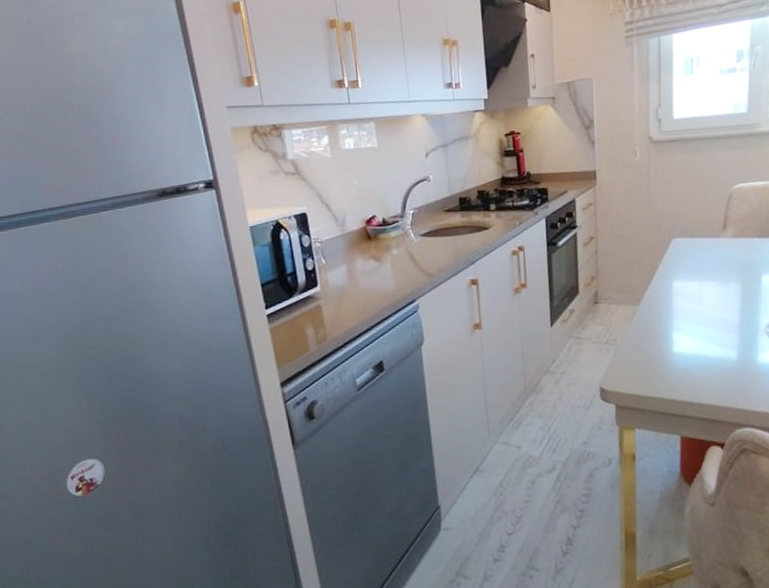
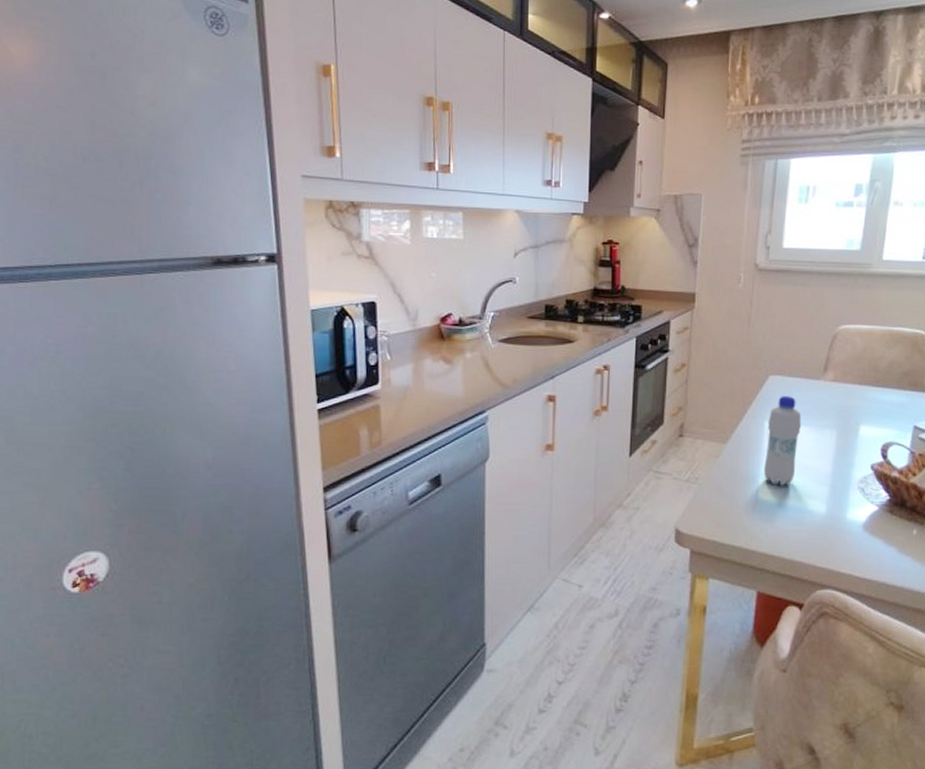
bottle: none [675,255,708,338] -> present [764,396,802,486]

